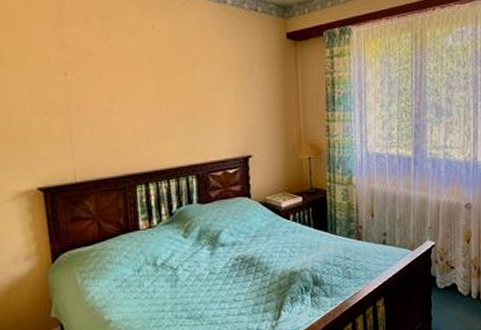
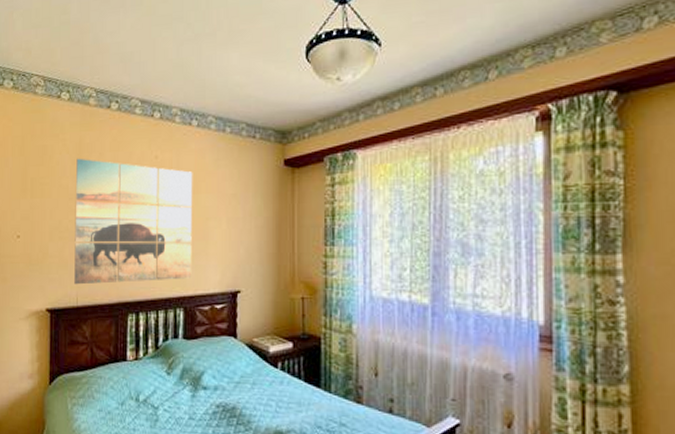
wall art: none [56,25,202,161] -> present [74,158,193,285]

